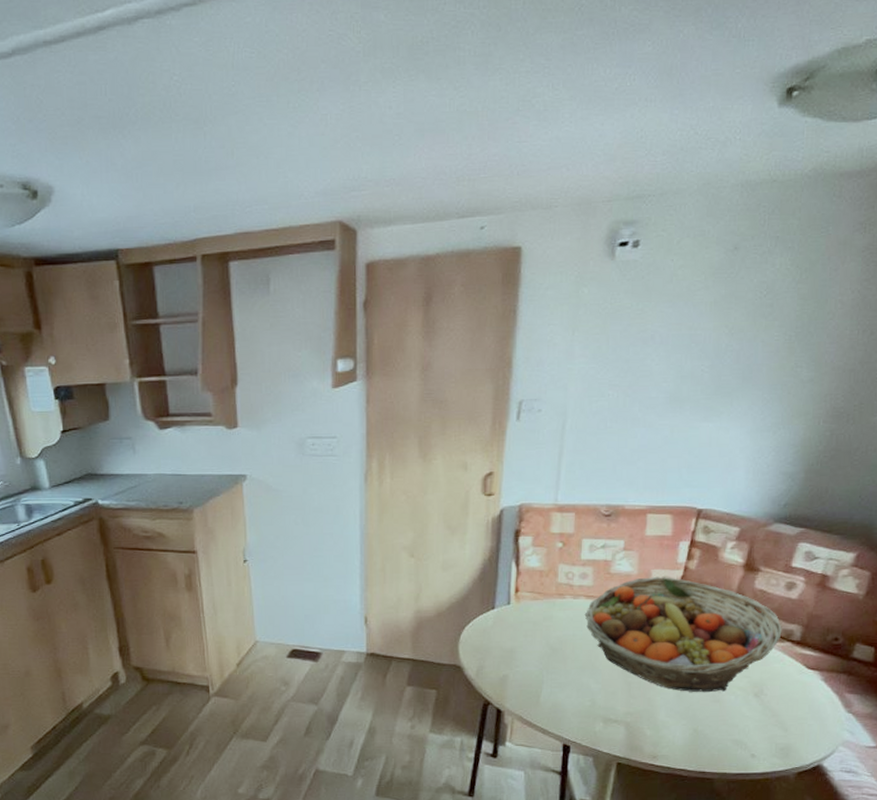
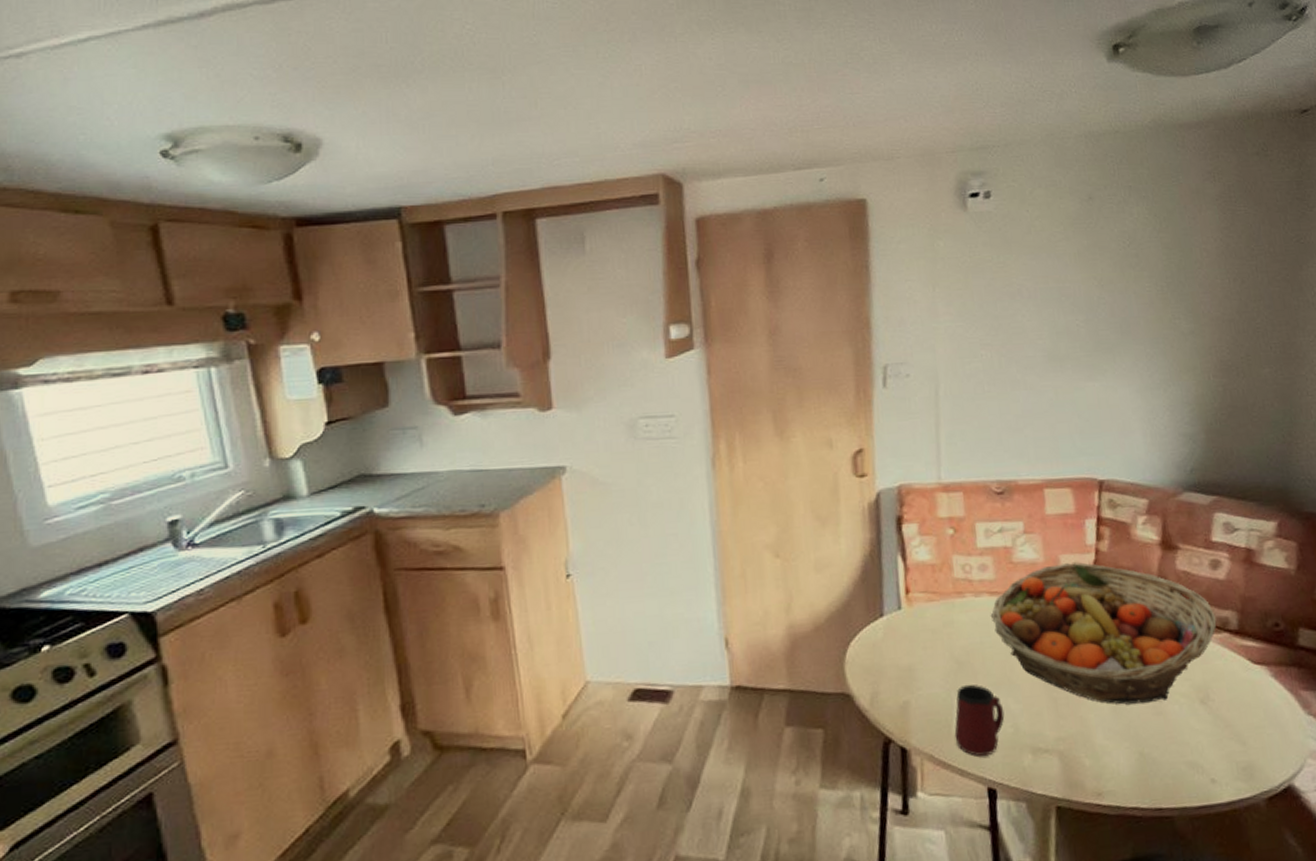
mug: none [542,666,585,720] -> present [954,684,1005,756]

